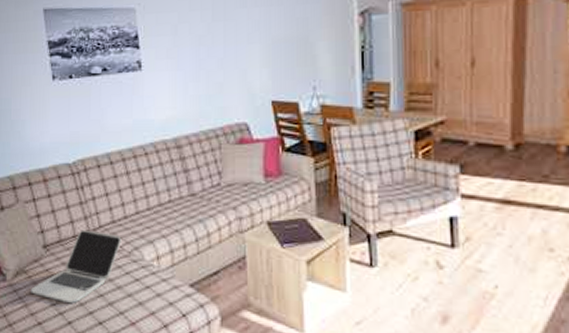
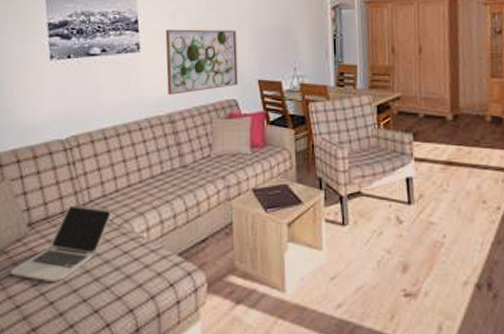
wall art: none [168,43,249,117] -> present [165,29,238,95]

